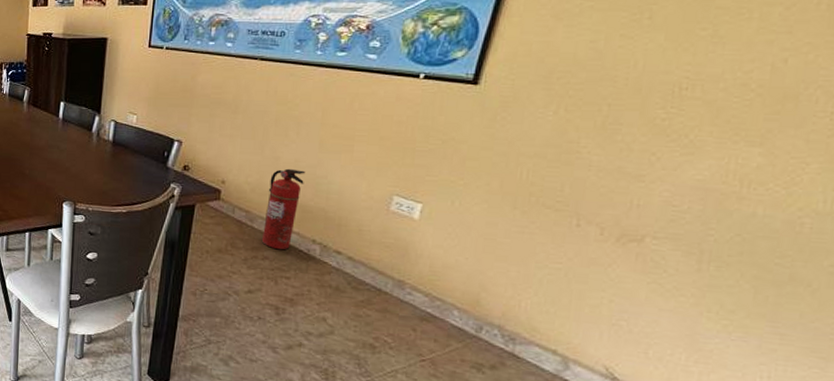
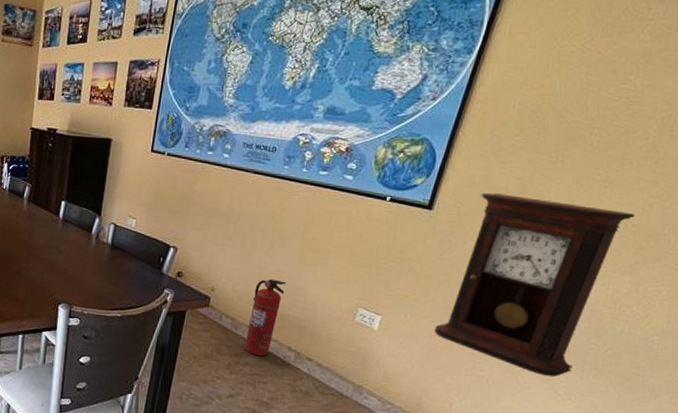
pendulum clock: none [491,61,762,270] -> present [434,192,635,377]

